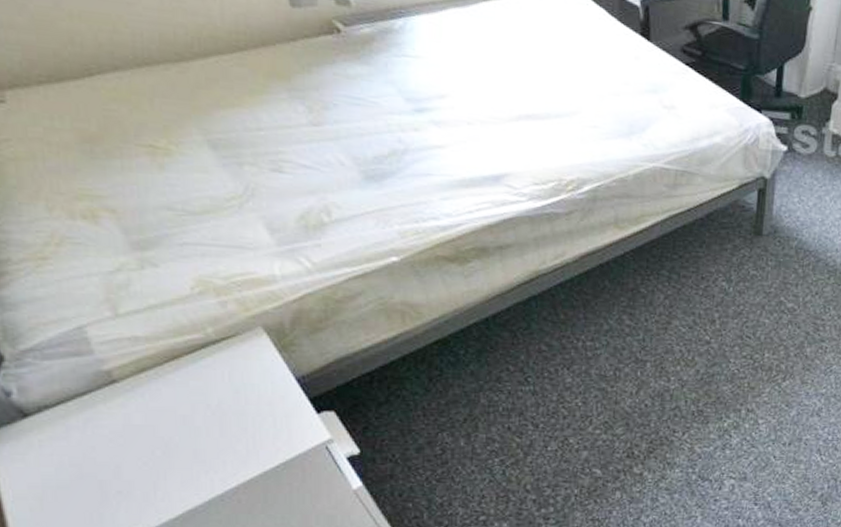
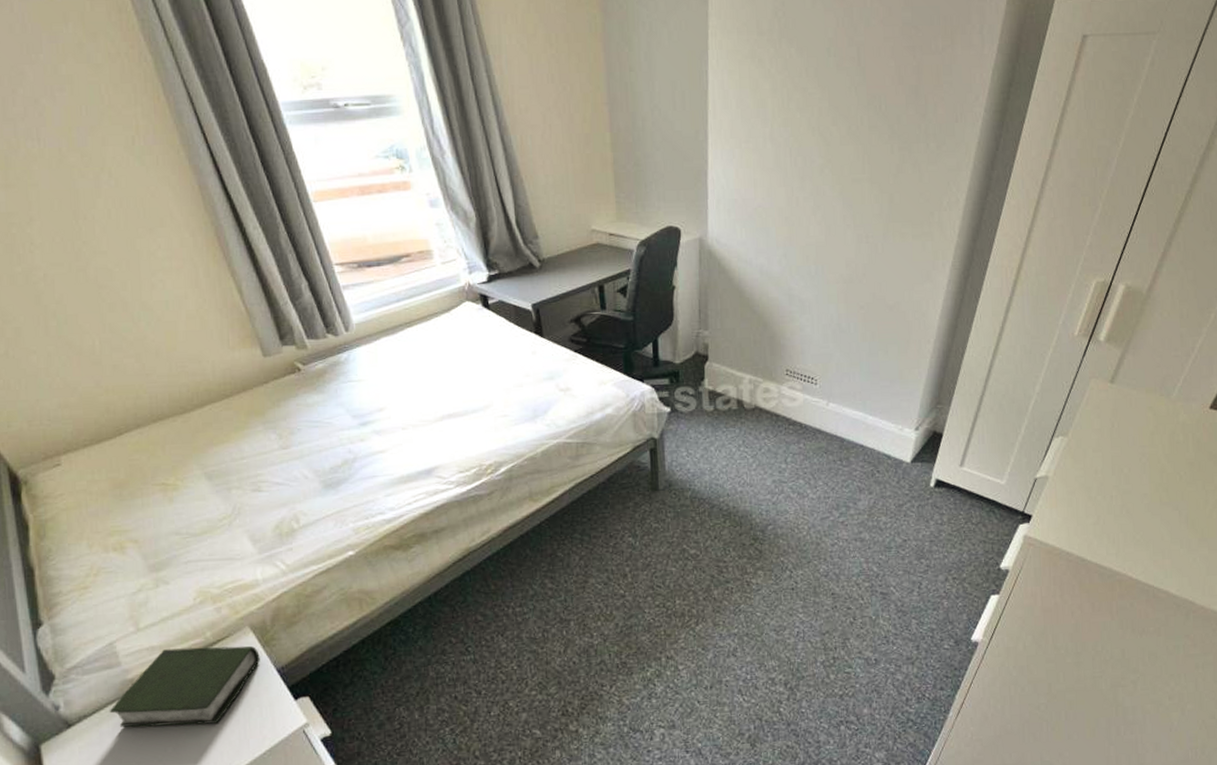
book: none [78,341,275,431] -> present [109,645,260,728]

